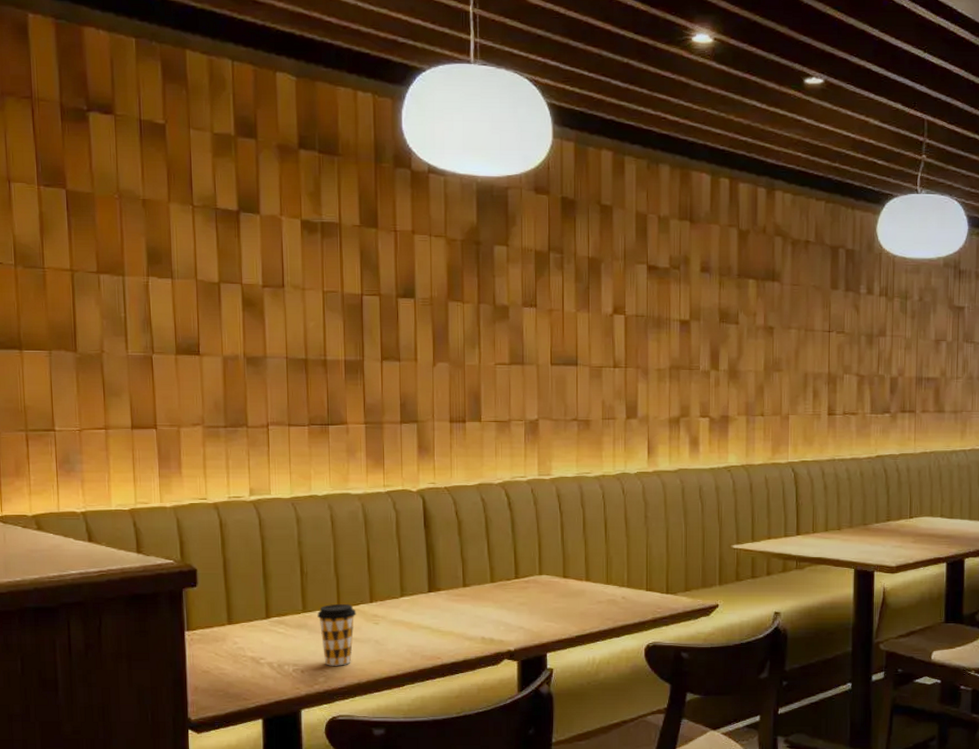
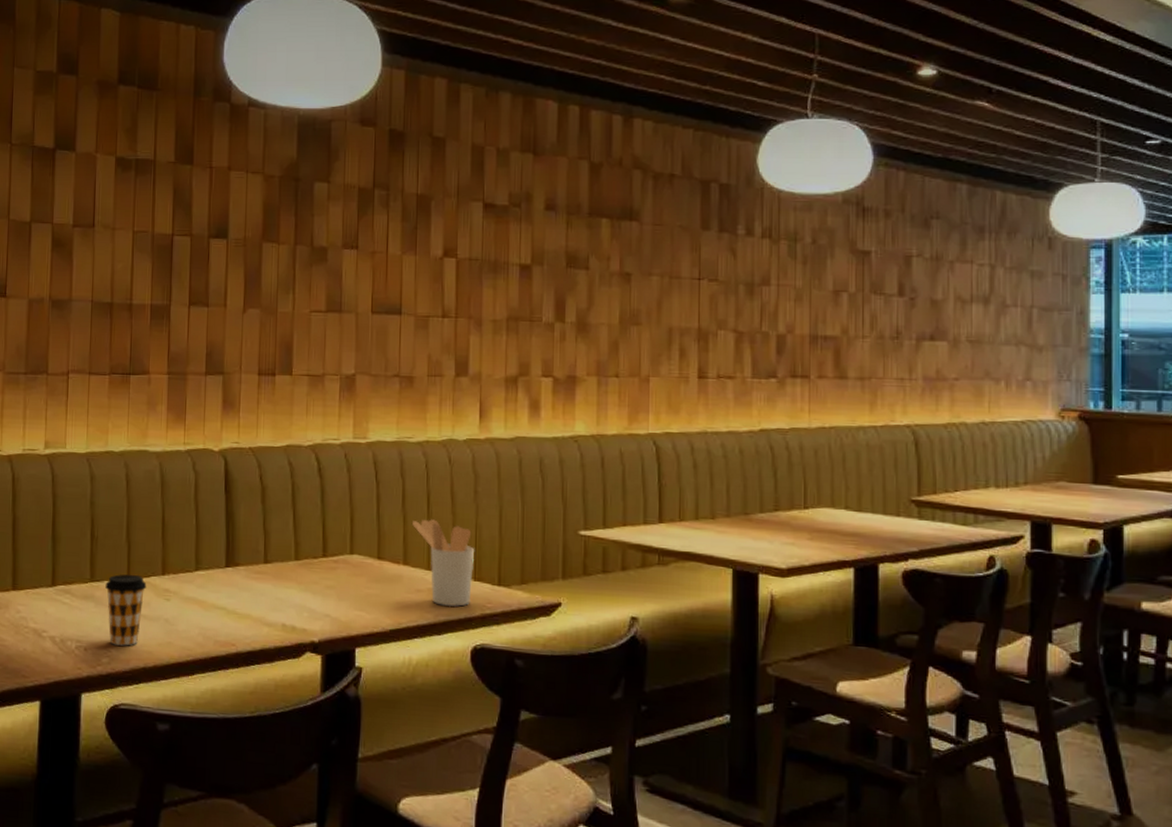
utensil holder: none [593,542,645,614] -> present [413,519,474,607]

